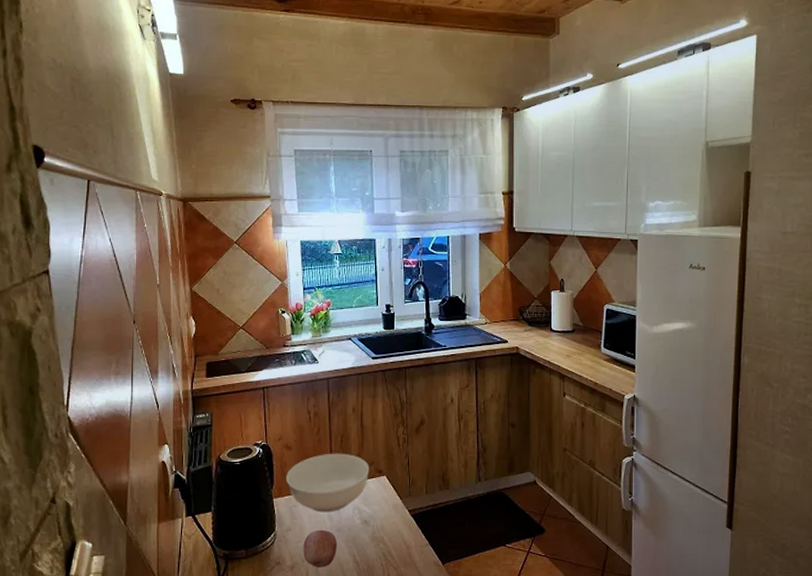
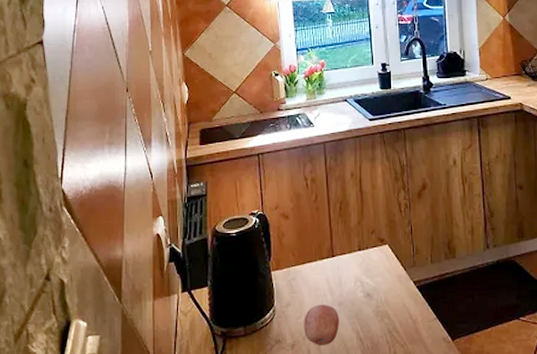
bowl: present [286,453,370,512] -> none [284,221,371,286]

